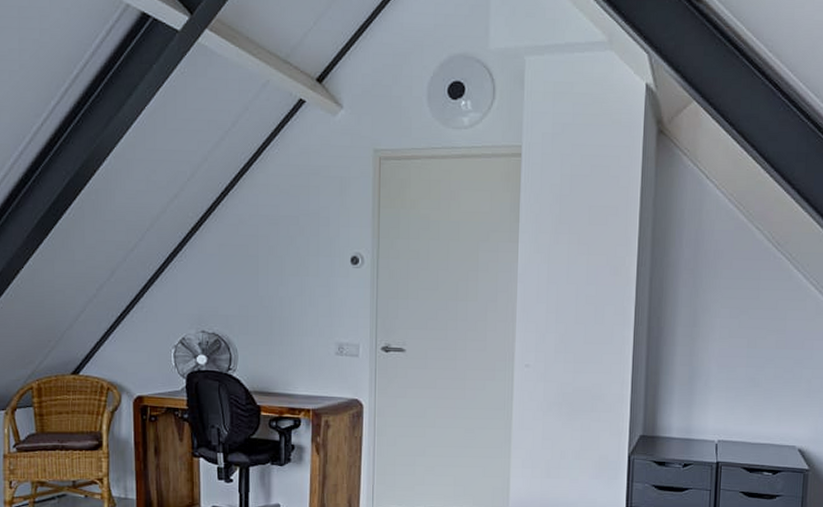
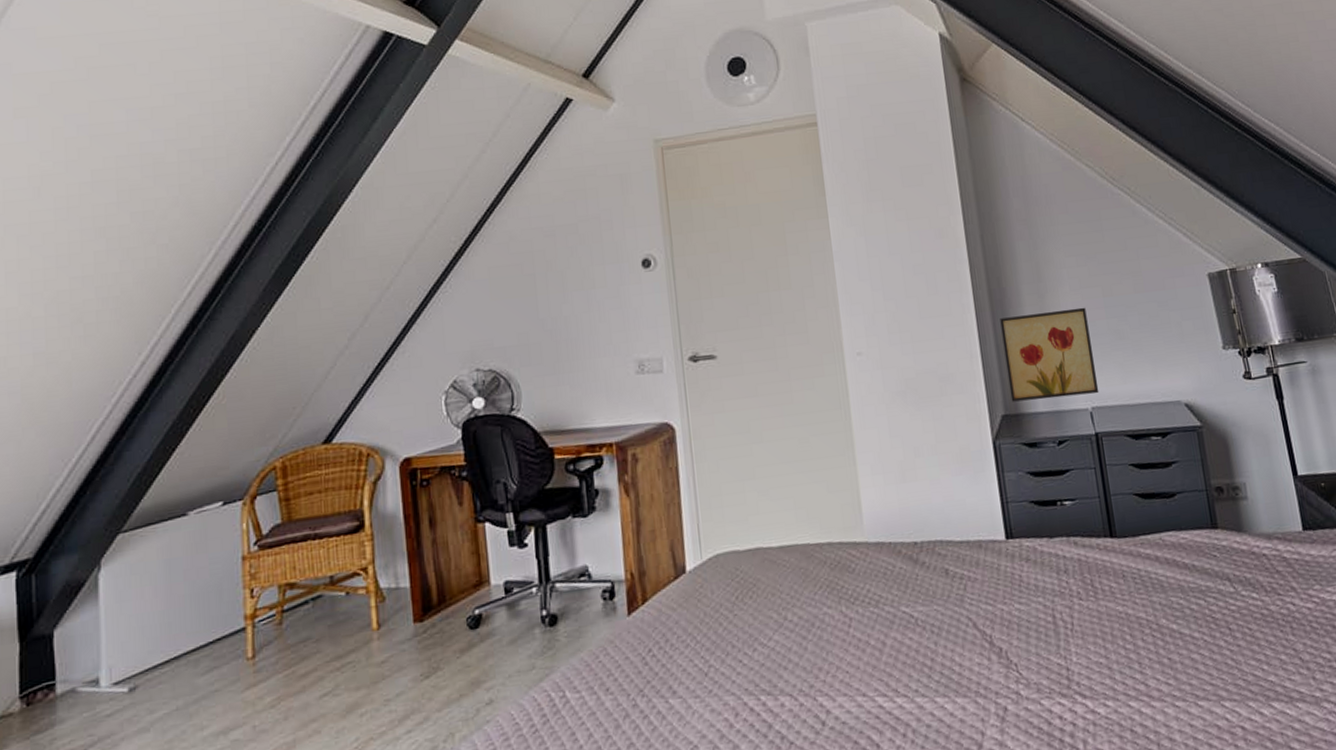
wall art: none [650,353,730,430] -> present [1000,307,1099,402]

